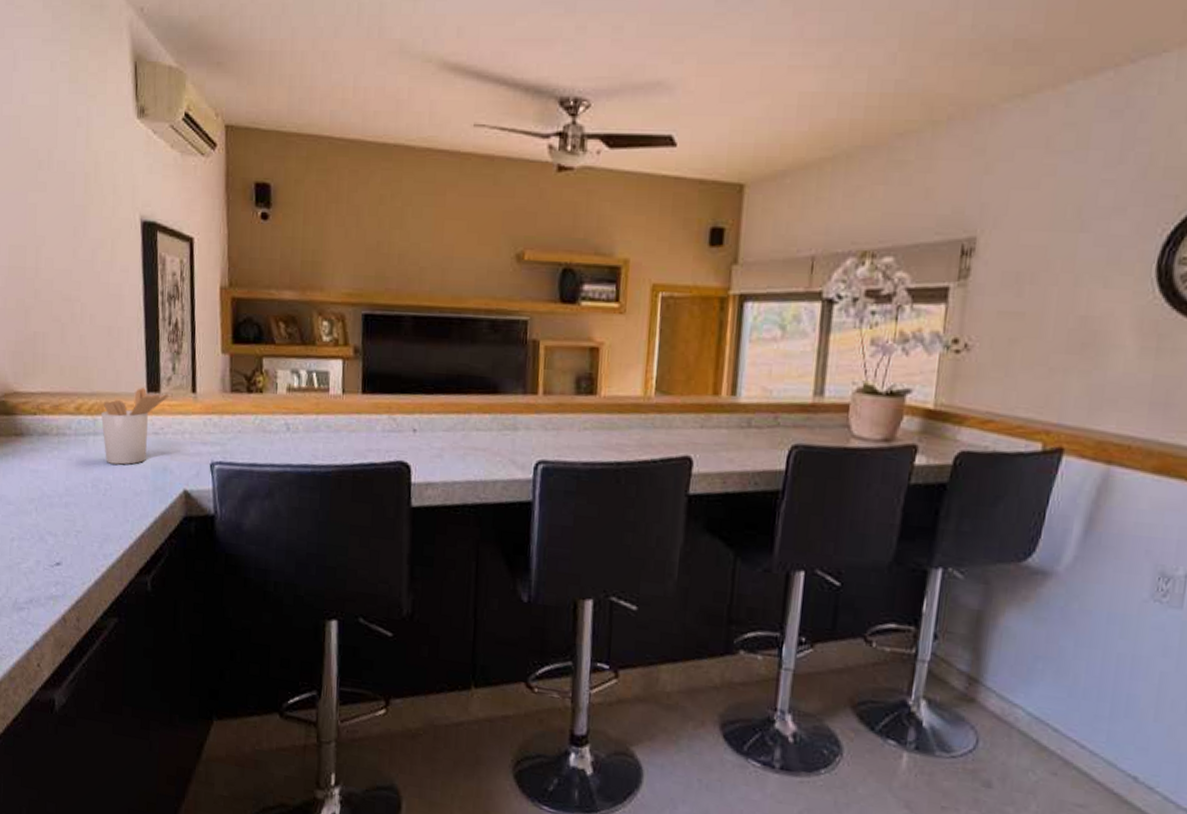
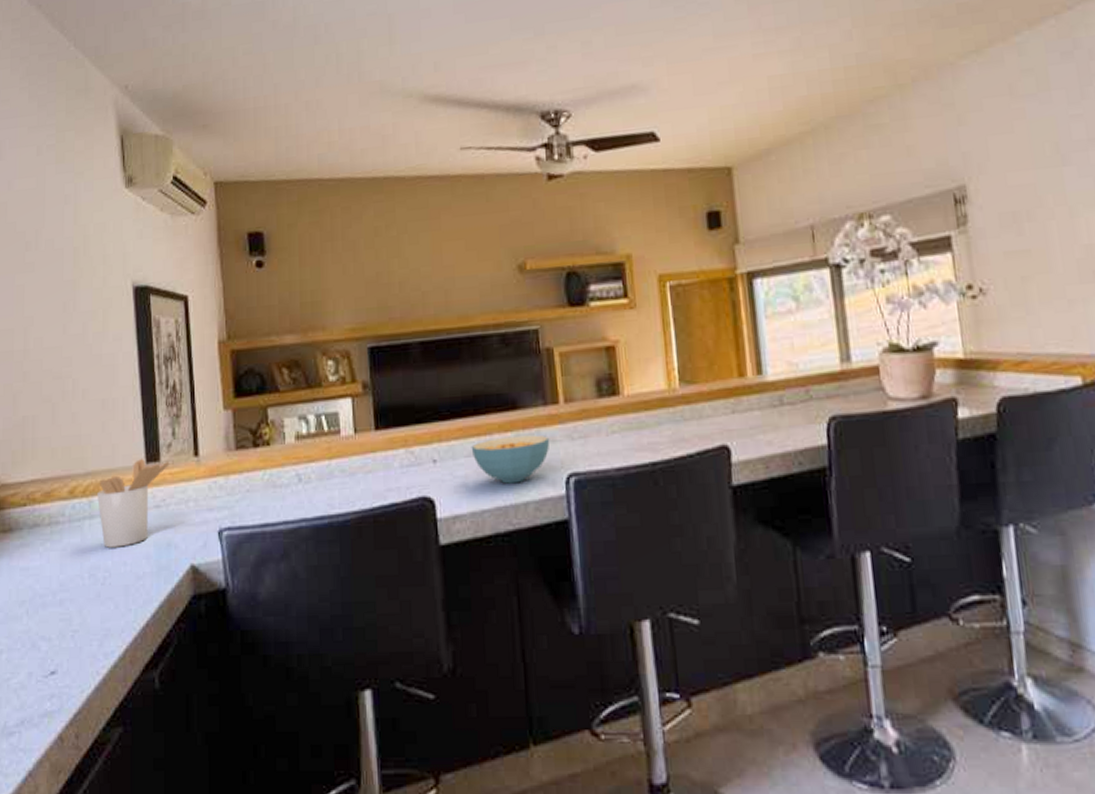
cereal bowl: none [450,418,525,462] -> present [471,435,550,484]

